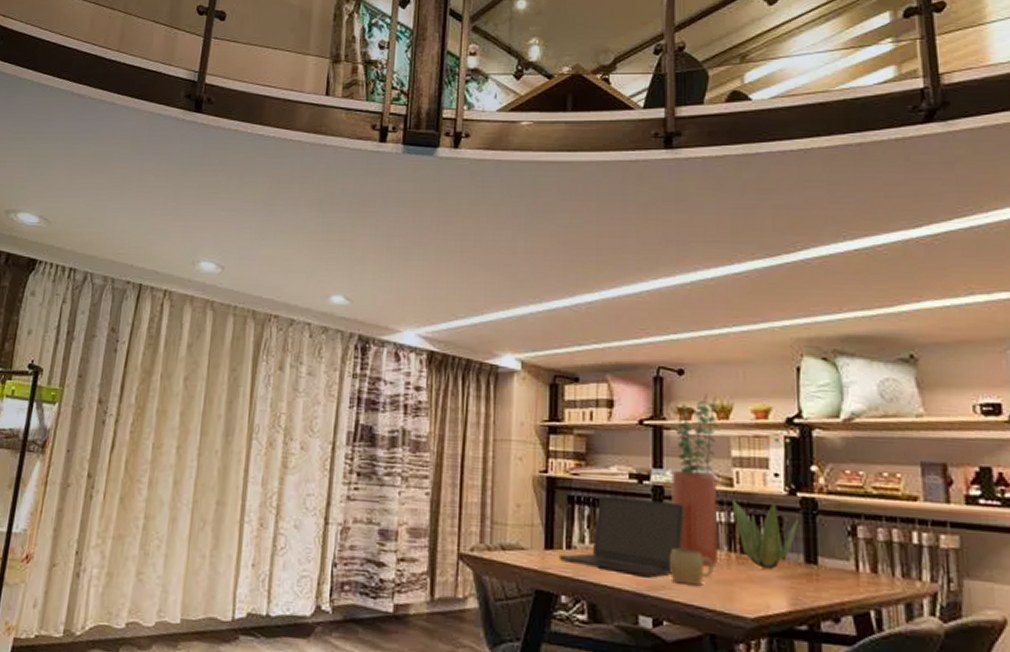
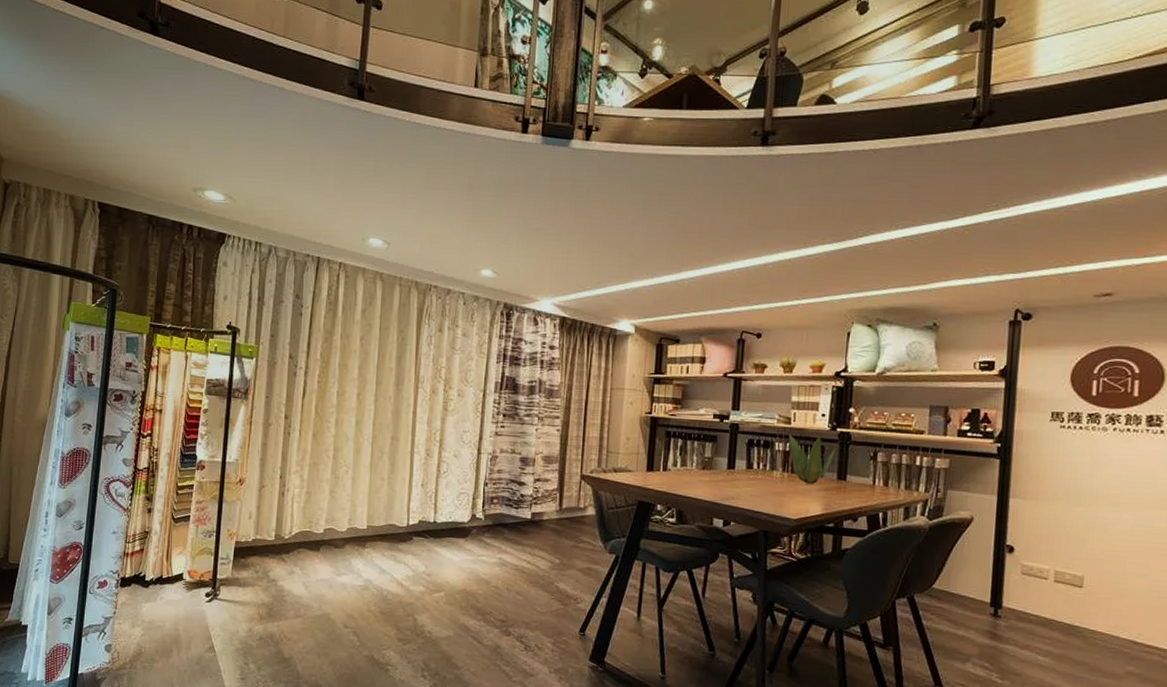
laptop: present [558,495,684,578] -> none [656,431,753,491]
mug: present [670,547,714,585] -> none [738,469,771,496]
vase: present [671,393,719,567] -> none [744,352,785,483]

